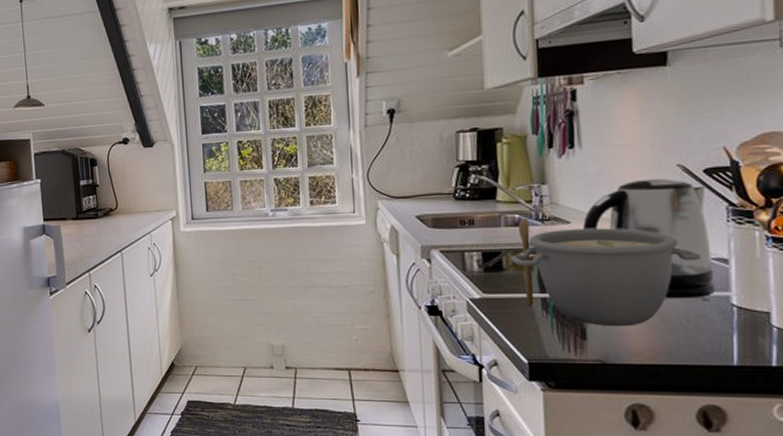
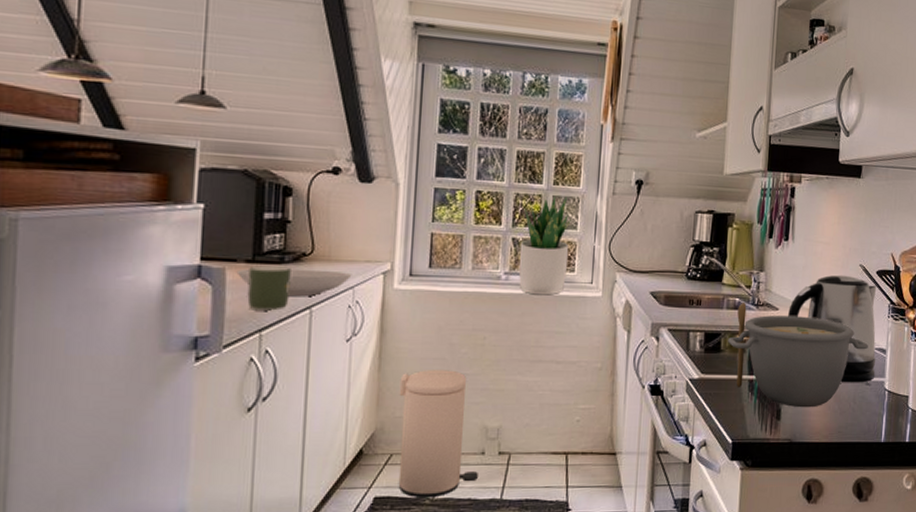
bowl: none [67,221,148,244] -> present [236,268,352,297]
mug: none [75,220,106,256] -> present [247,266,291,311]
pedal bin: none [195,296,270,403] -> present [398,370,478,497]
planter: none [281,135,329,228] -> present [518,196,571,295]

